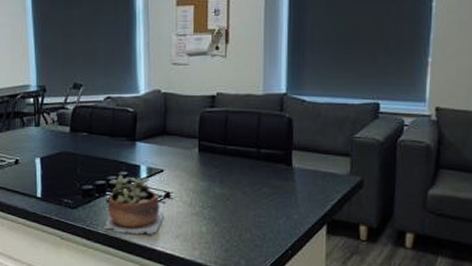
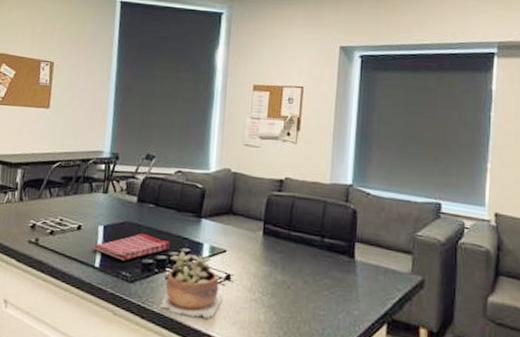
dish towel: none [33,162,107,189] -> present [93,234,170,261]

